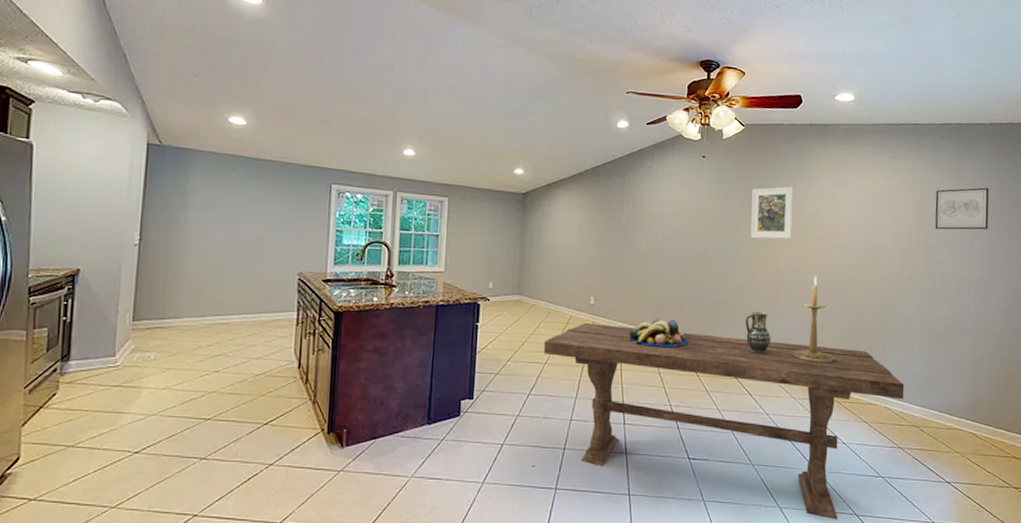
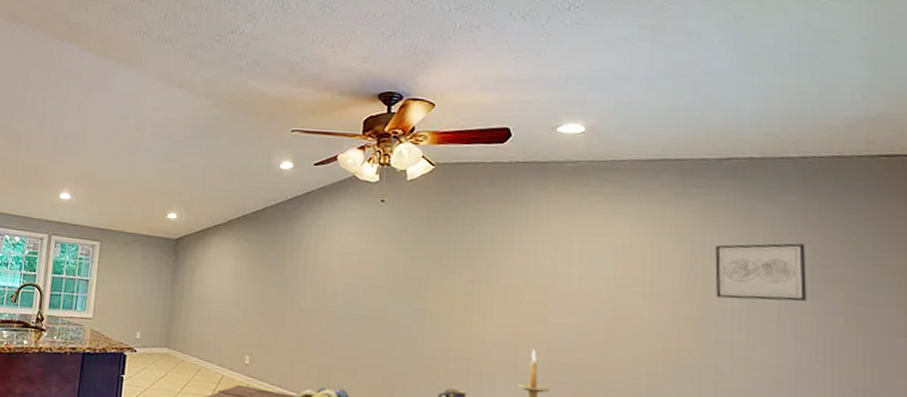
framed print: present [750,186,794,240] -> none [442,236,502,302]

